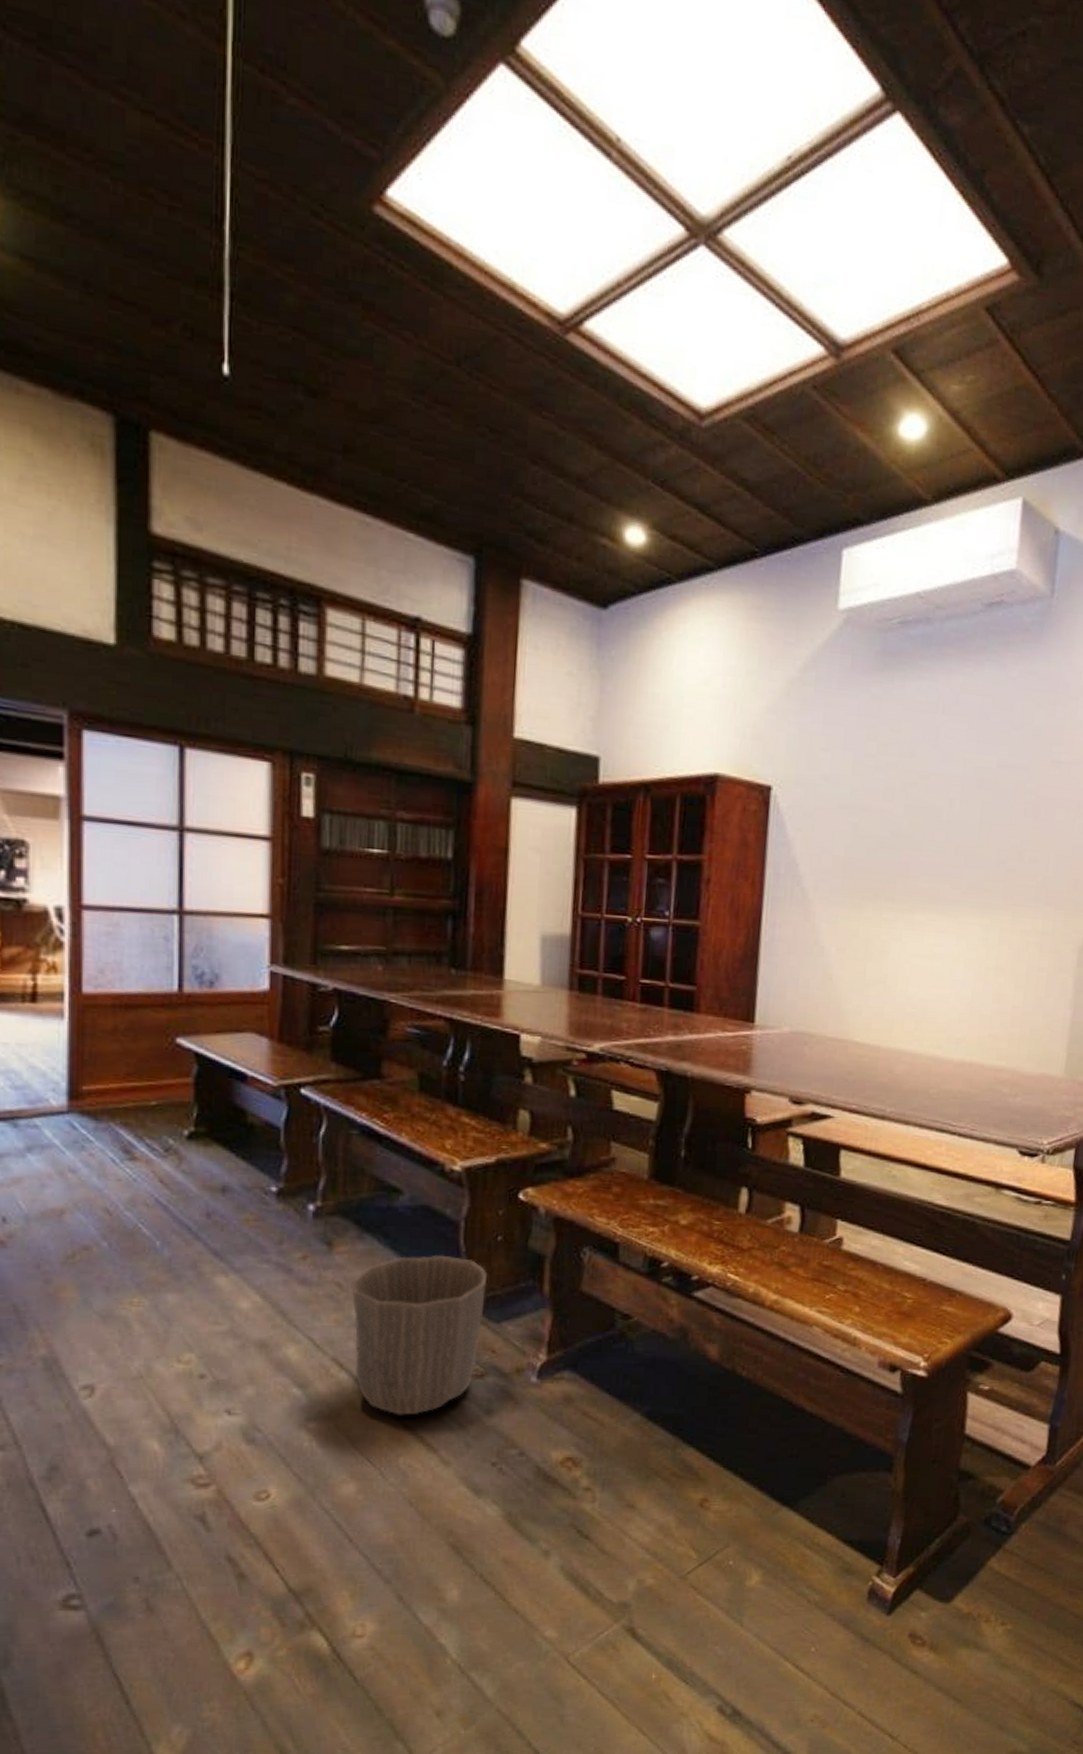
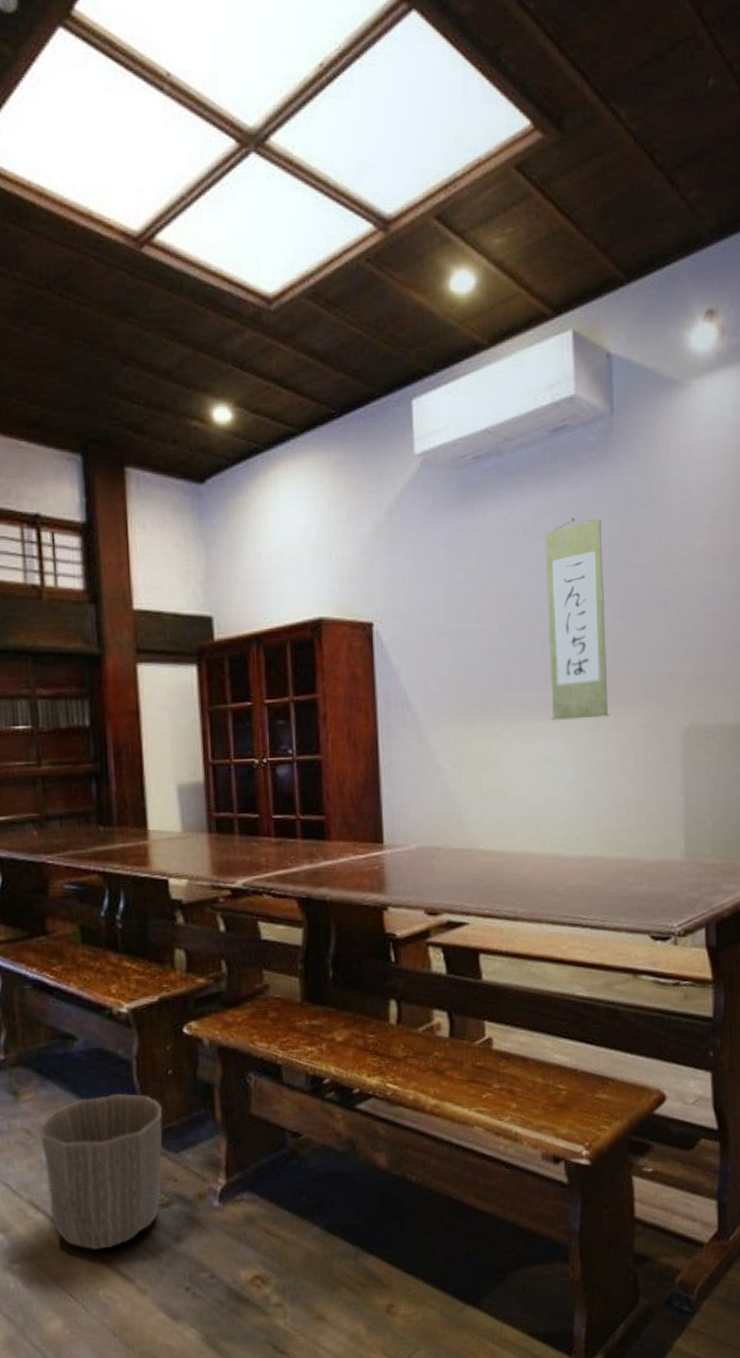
wall scroll: none [947,701,1026,918] -> present [545,517,610,720]

